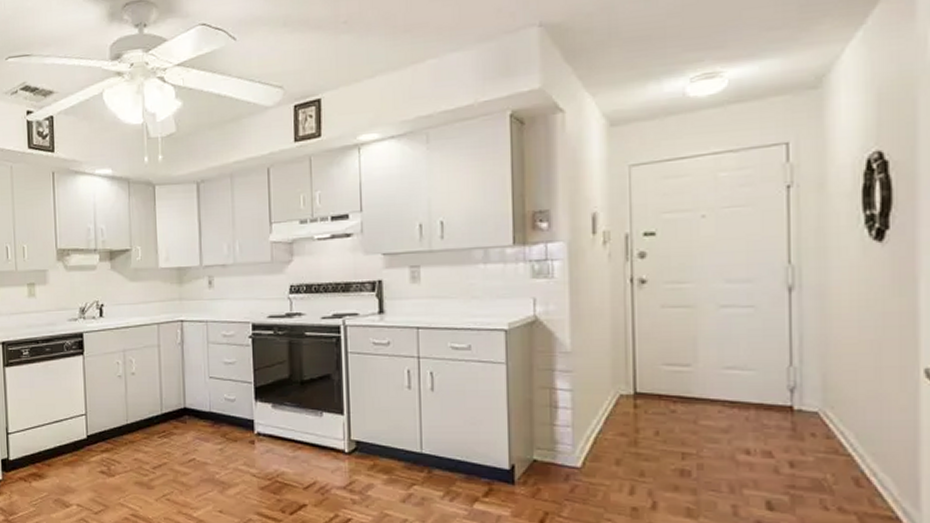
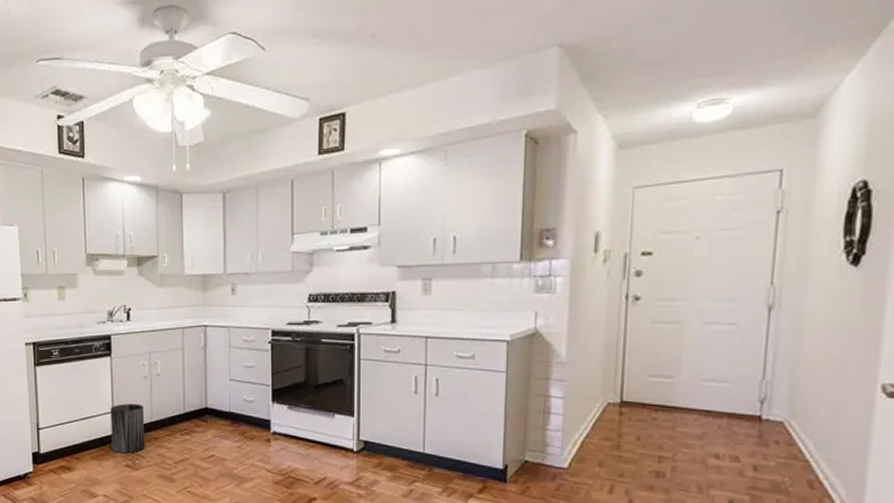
trash can: none [83,405,121,459] -> present [110,404,146,454]

